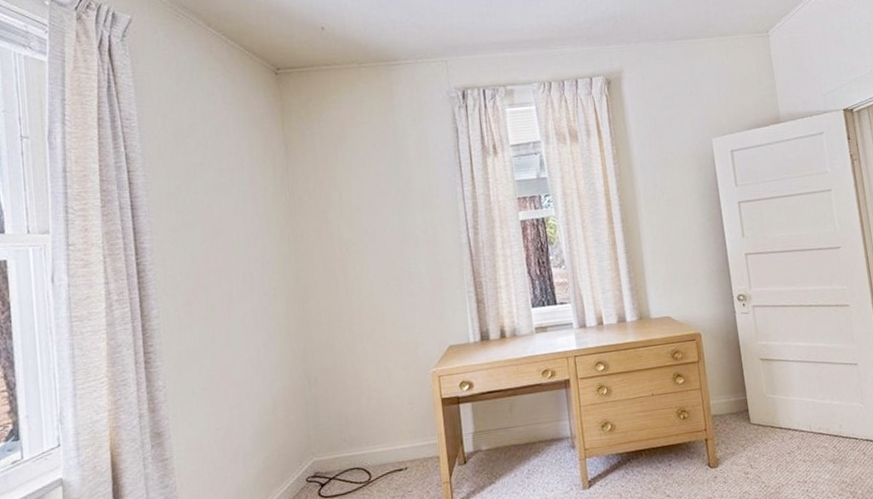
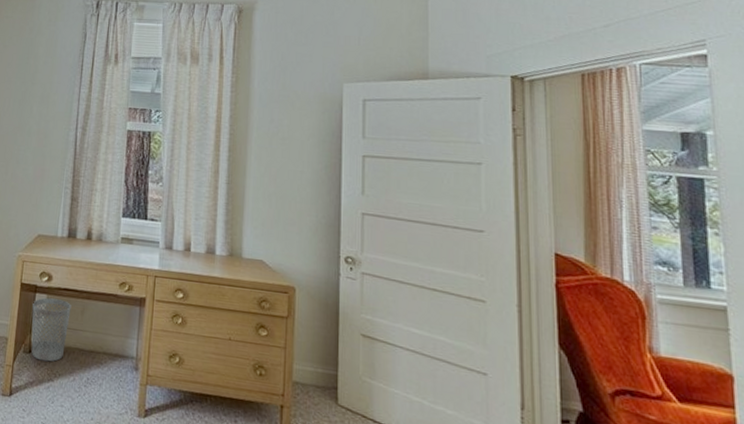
wastebasket: none [458,403,500,468] -> present [31,297,71,362]

